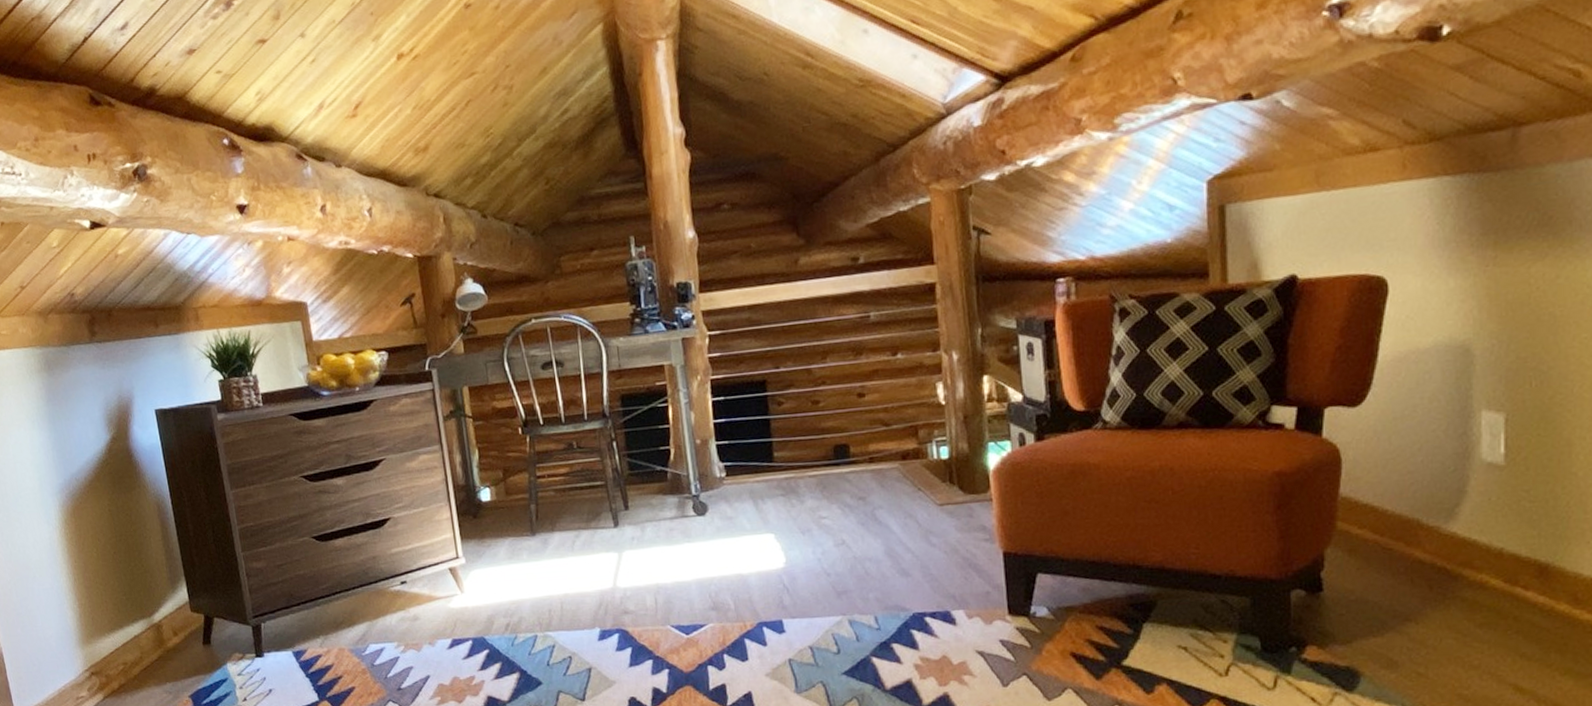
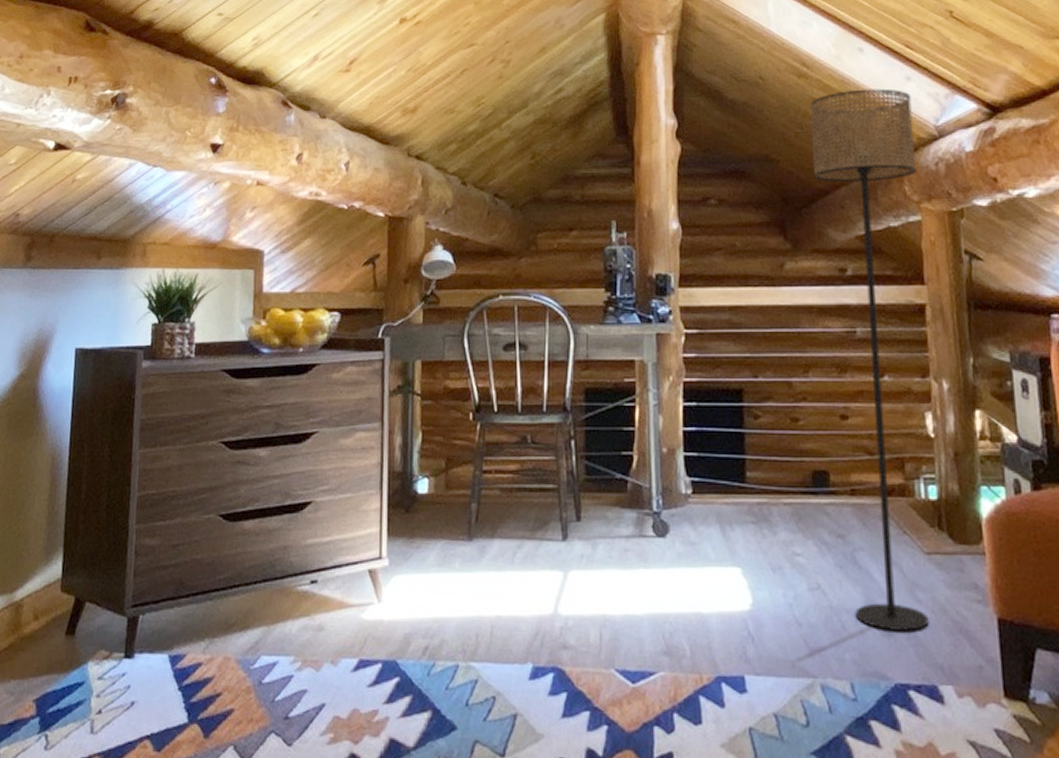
floor lamp: none [816,69,942,572] -> present [810,88,929,631]

